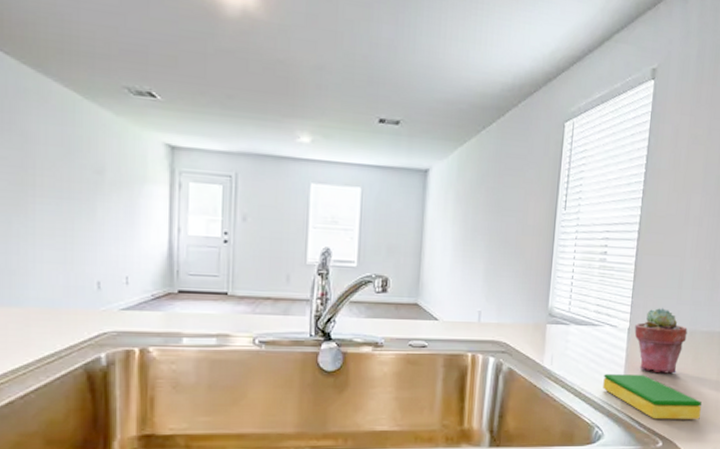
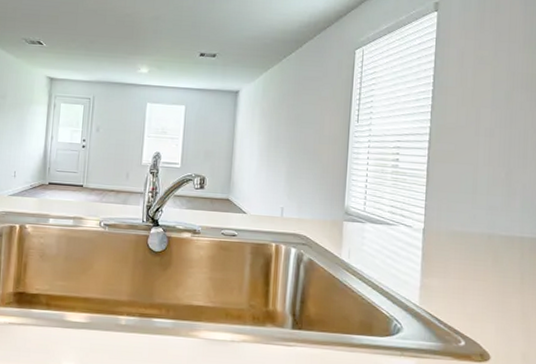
dish sponge: present [603,374,702,419] -> none [400,270,505,322]
potted succulent: present [634,307,688,374] -> none [430,210,485,275]

